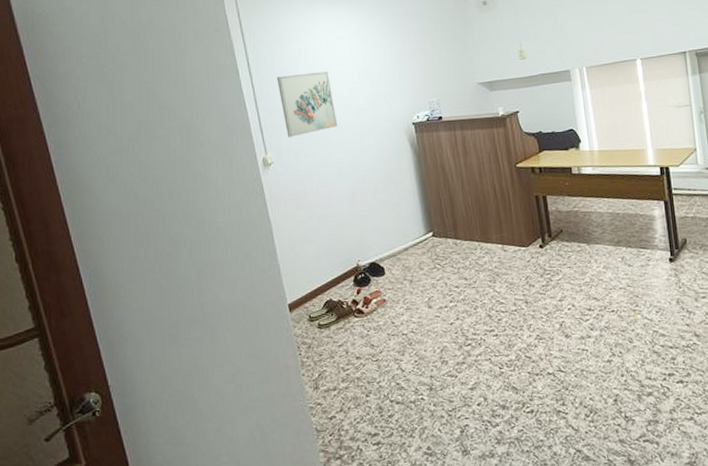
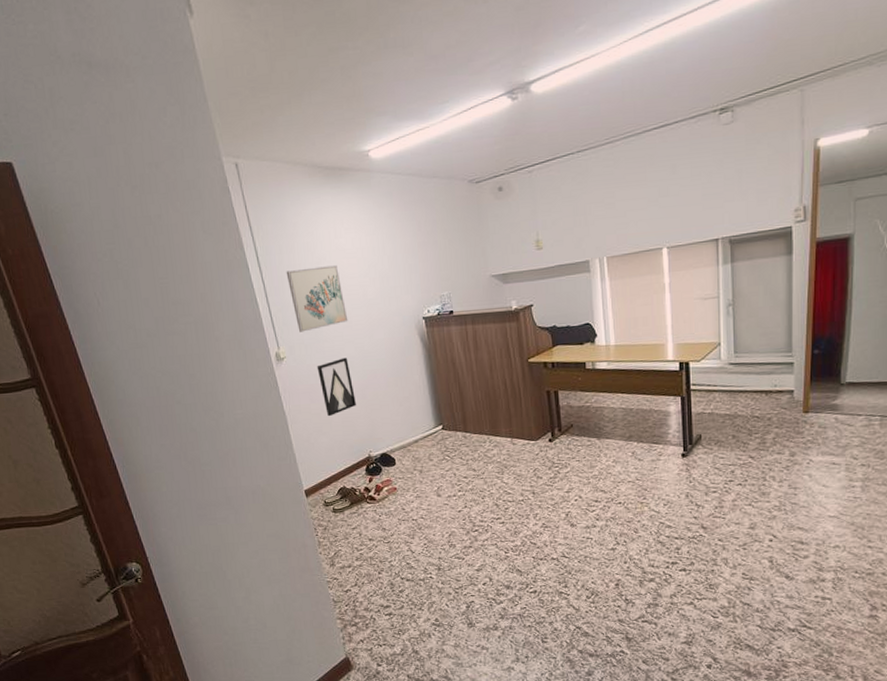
wall art: none [305,163,345,224] -> present [316,357,356,417]

